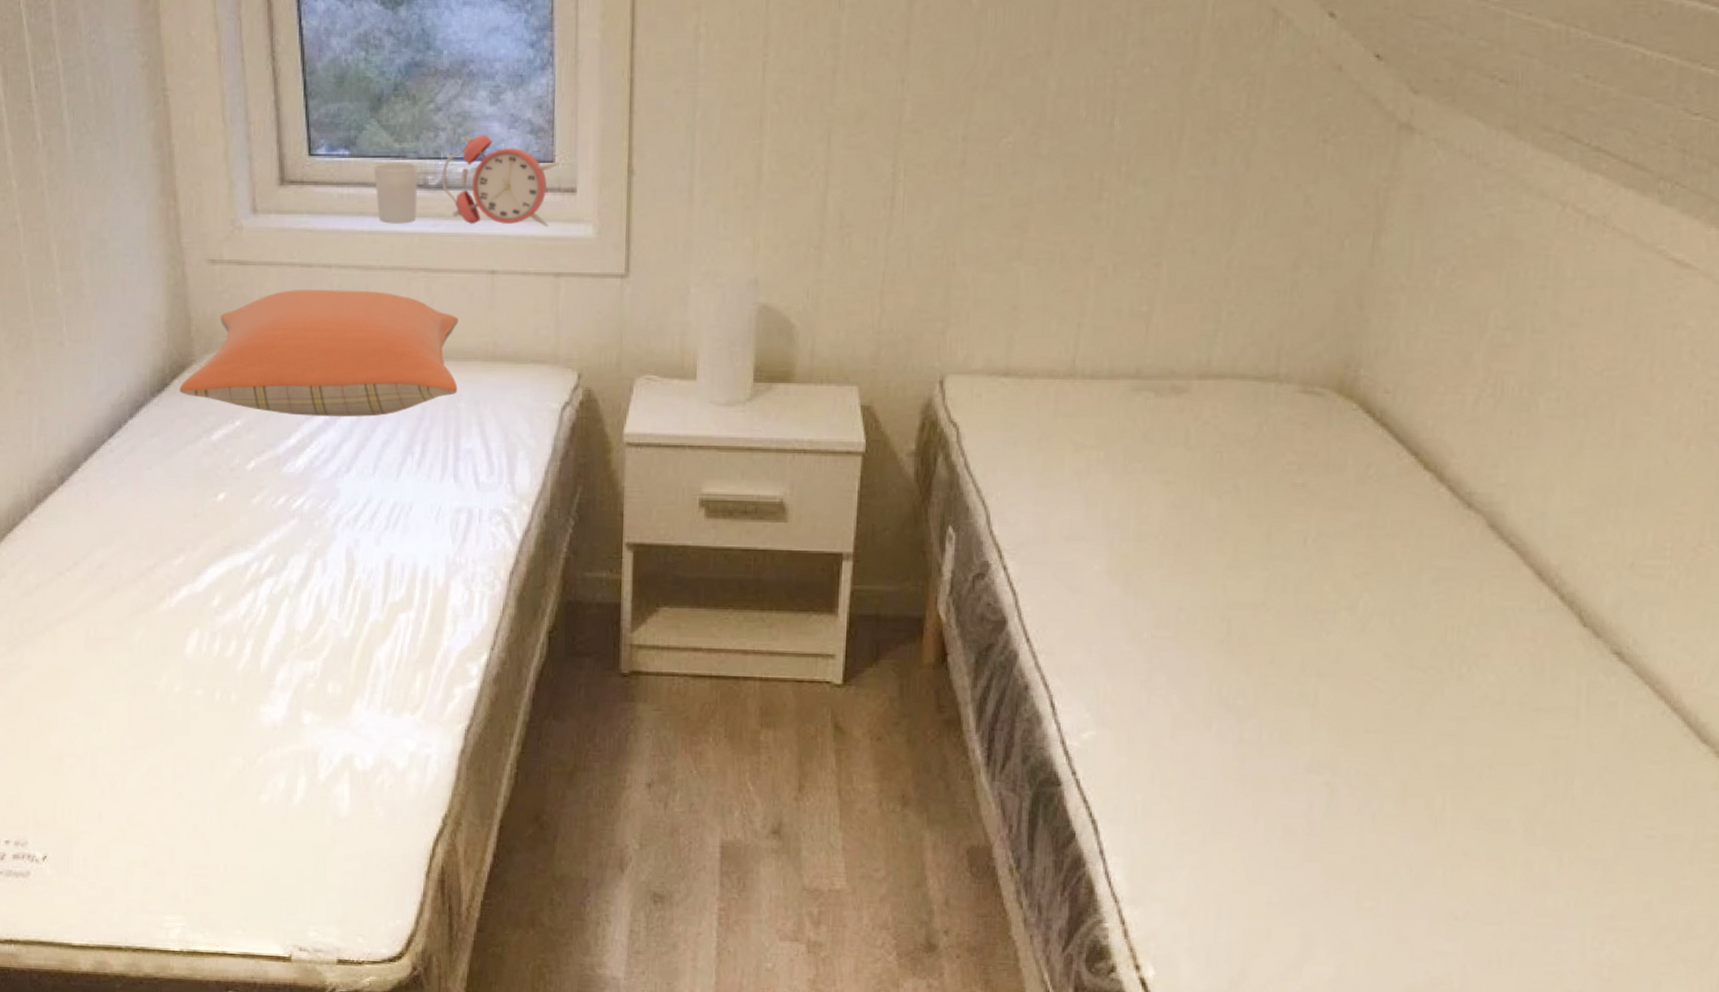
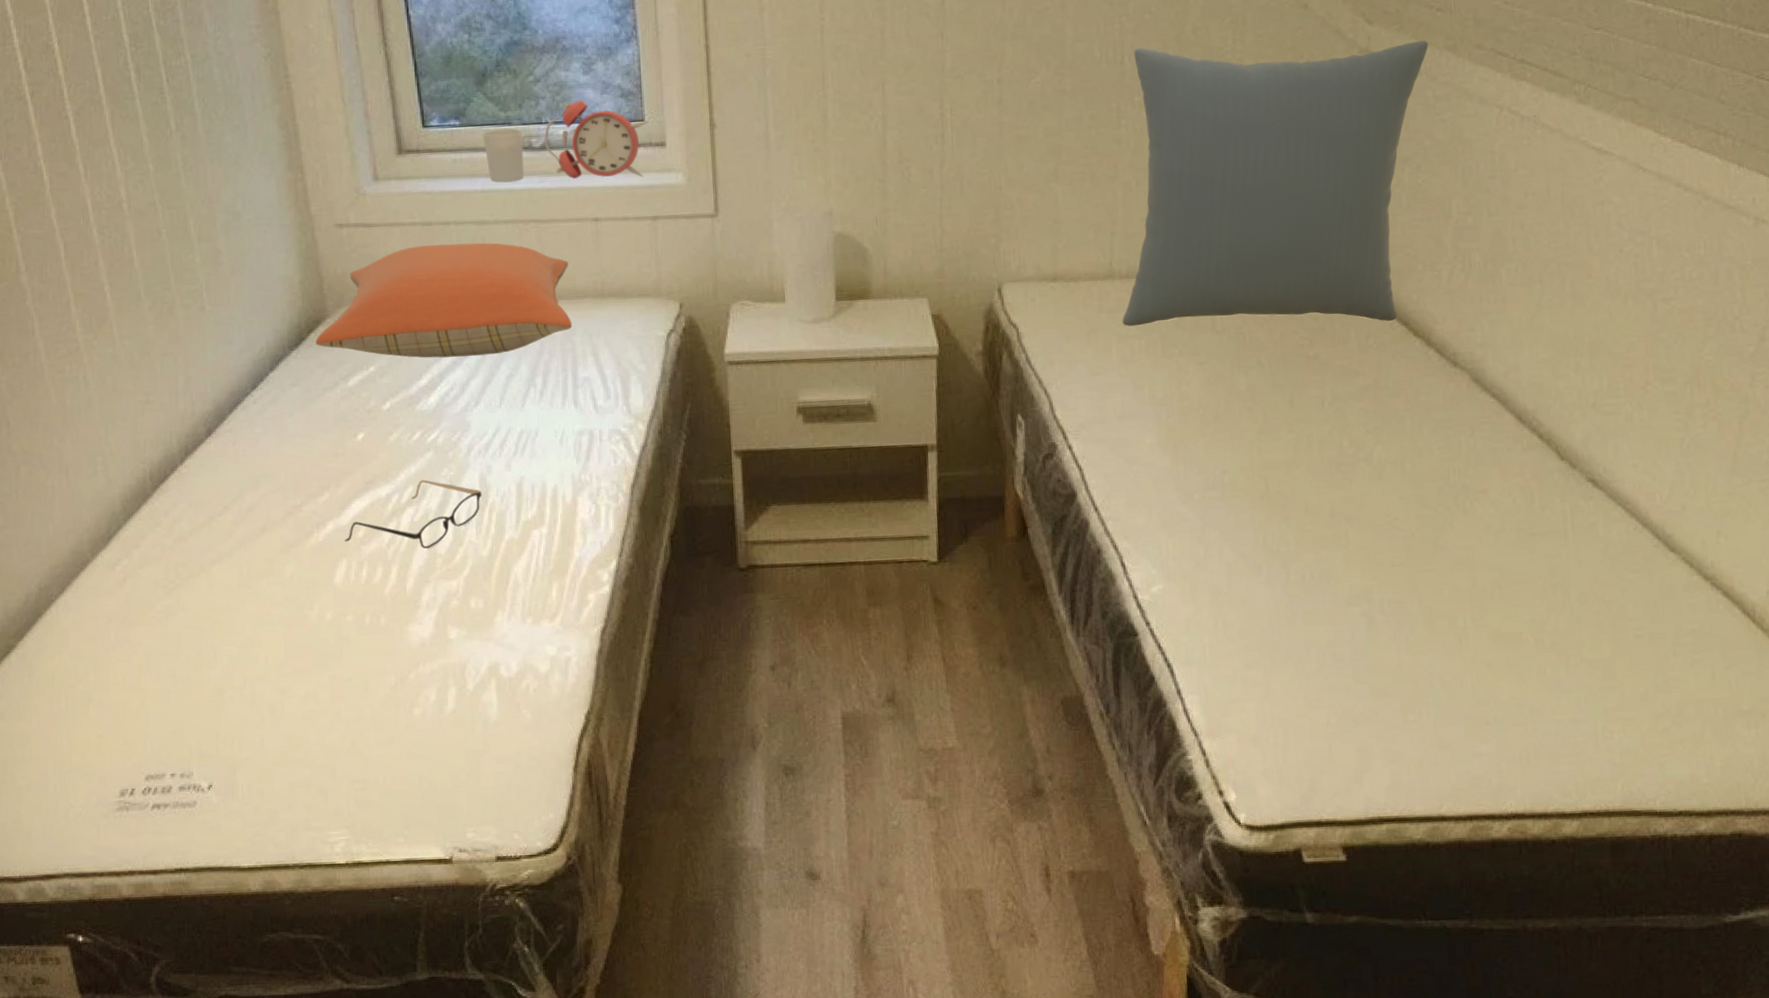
eyeglasses: none [198,549,347,625] -> present [345,479,482,550]
pillow: none [1079,107,1484,450] -> present [1122,41,1428,327]

